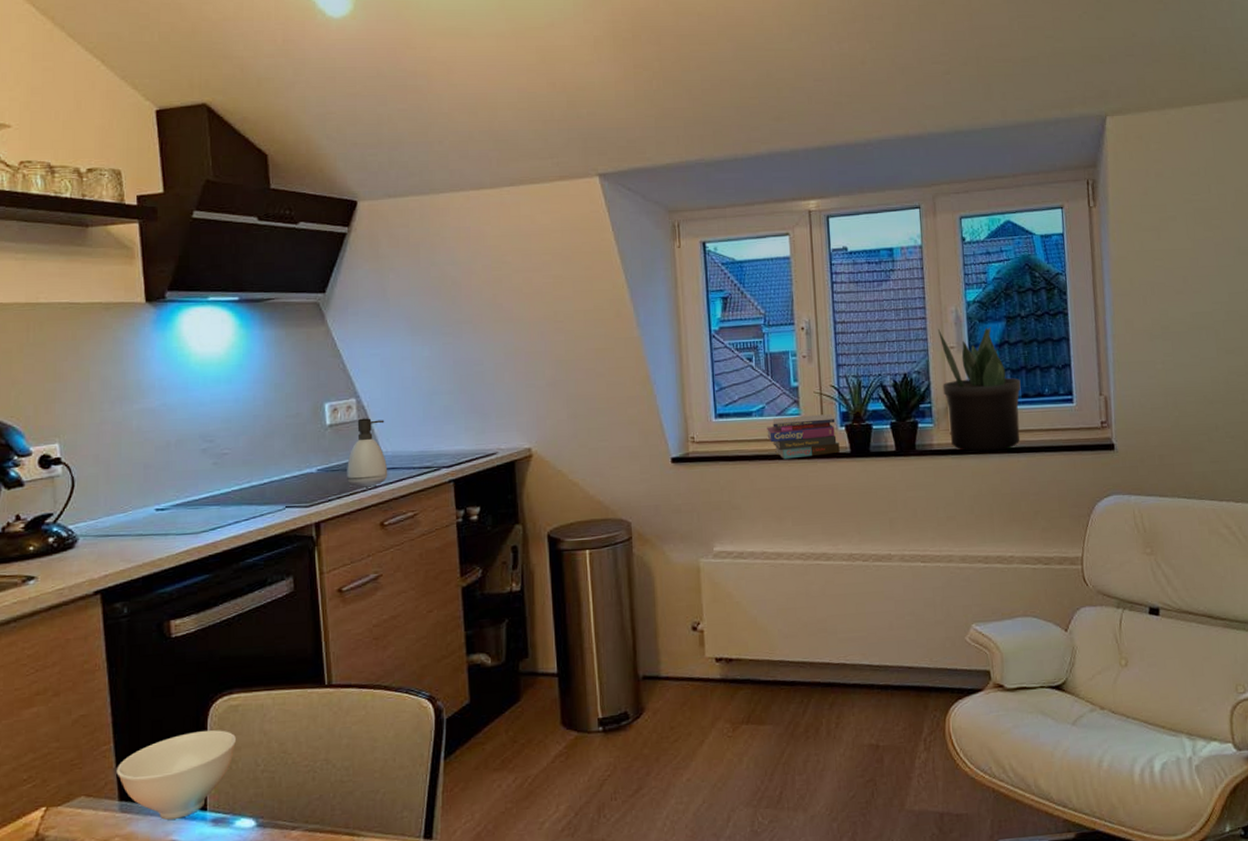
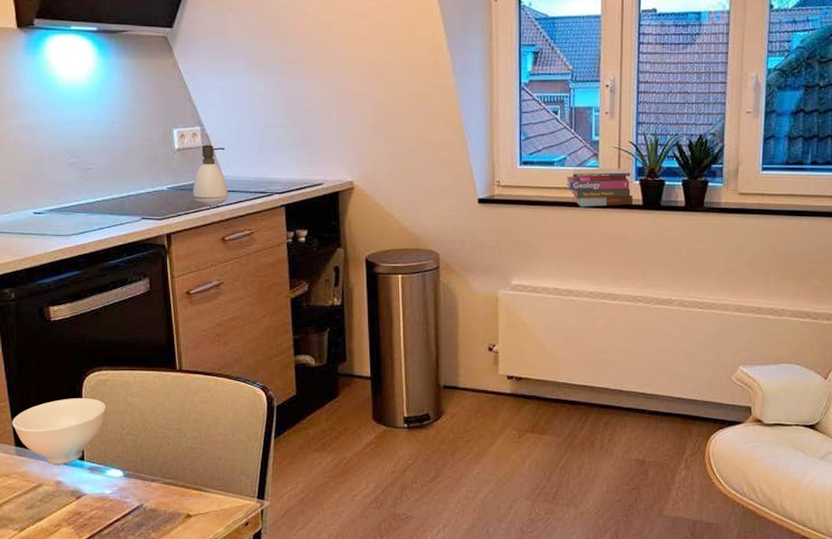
planter: present [937,327,1021,452] -> none [735,94,811,213]

